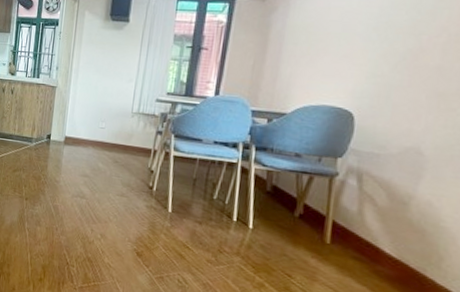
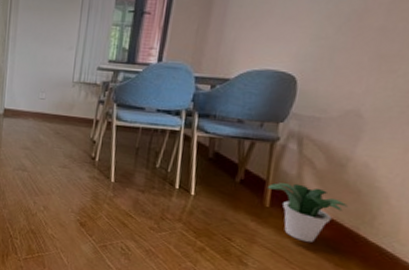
potted plant: none [326,219,412,283] -> present [266,183,348,242]

